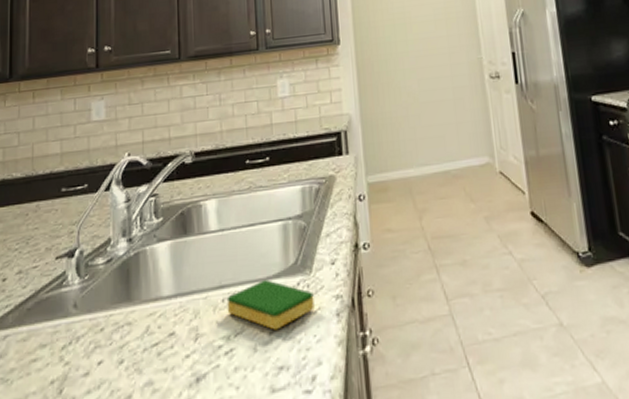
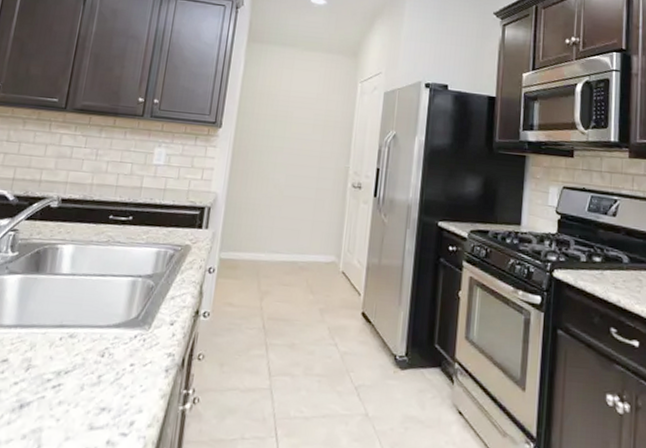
dish sponge: present [227,280,314,330] -> none [62,327,148,374]

